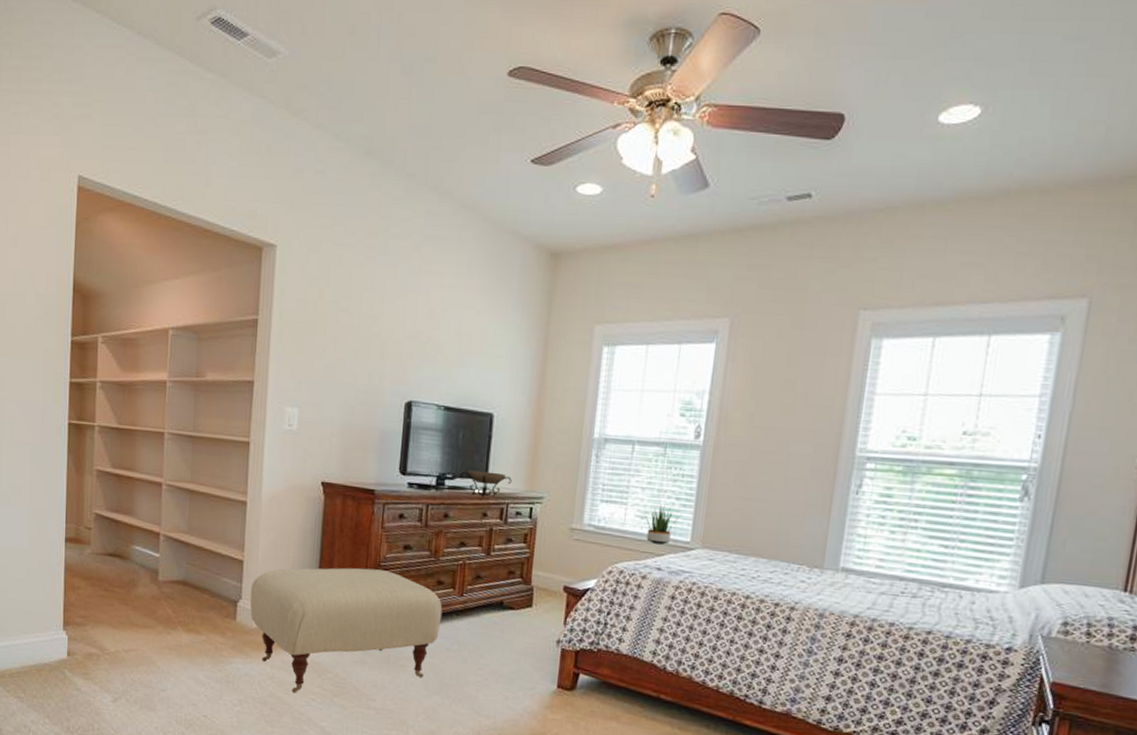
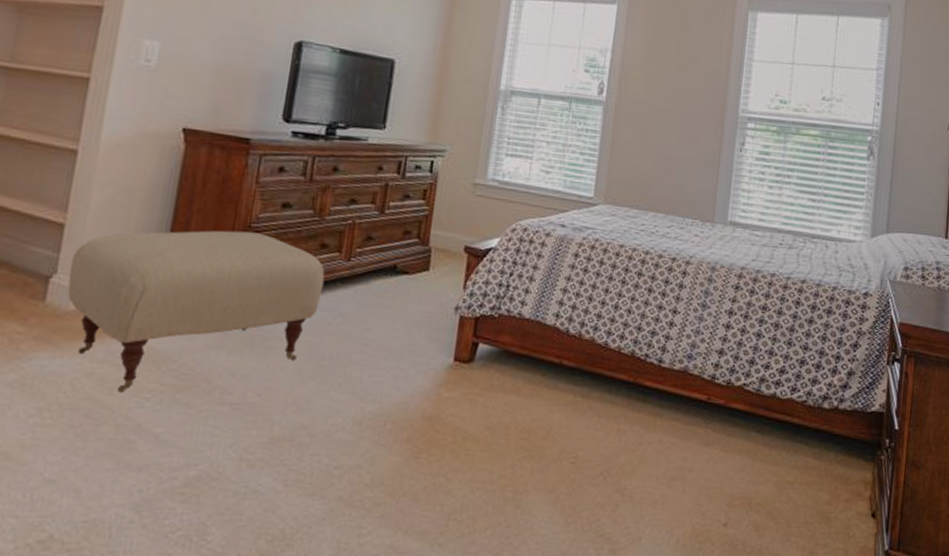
decorative bowl: present [459,470,512,497] -> none [353,119,412,149]
potted plant: present [644,505,682,545] -> none [549,159,586,200]

